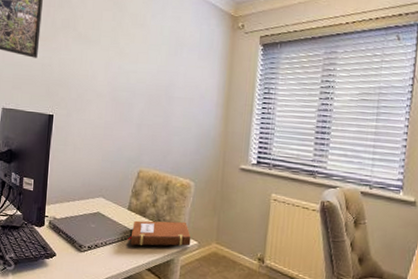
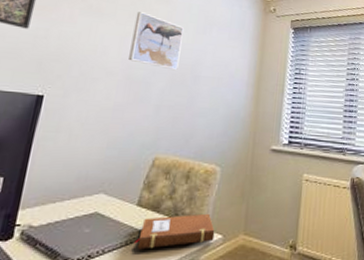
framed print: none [113,37,157,92] -> present [129,12,184,71]

